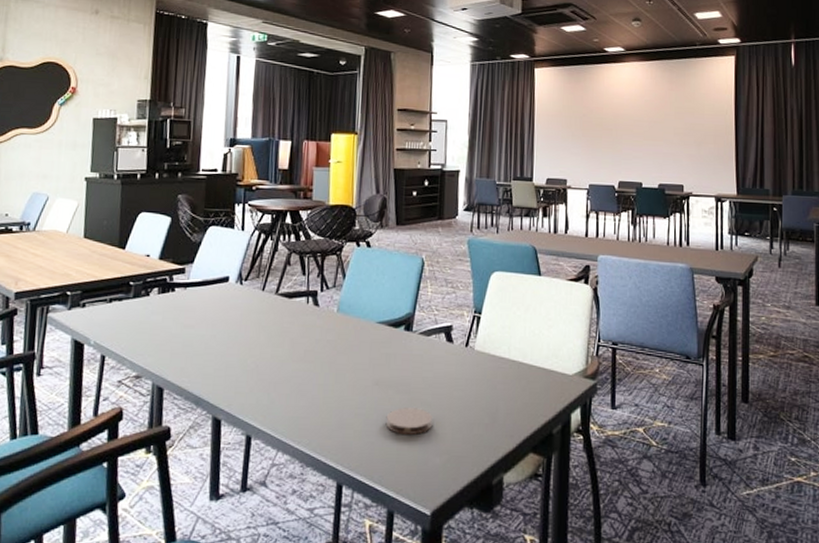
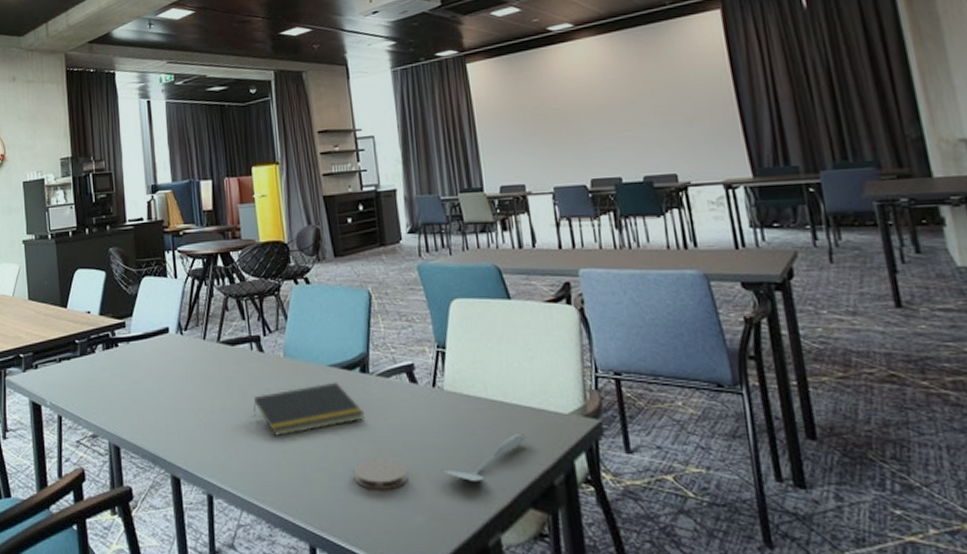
notepad: none [302,337,404,384] -> present [253,382,366,436]
spatula: none [462,390,537,430] -> present [440,434,527,483]

